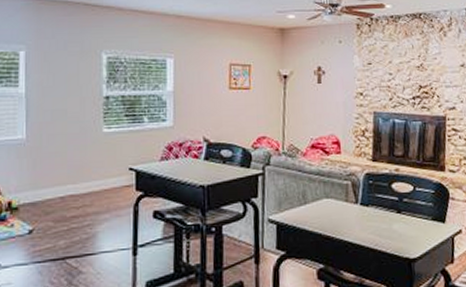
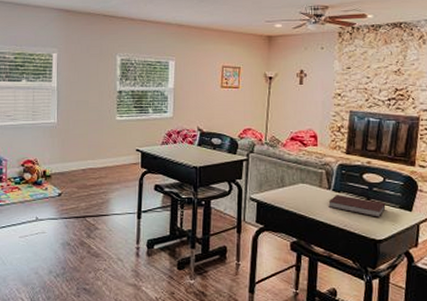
notebook: none [356,209,418,233] -> present [328,195,386,217]

